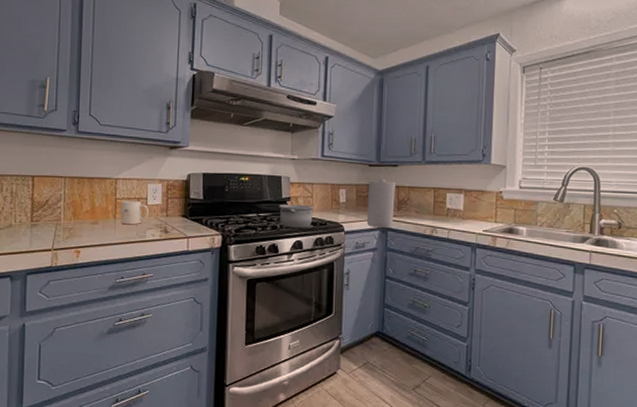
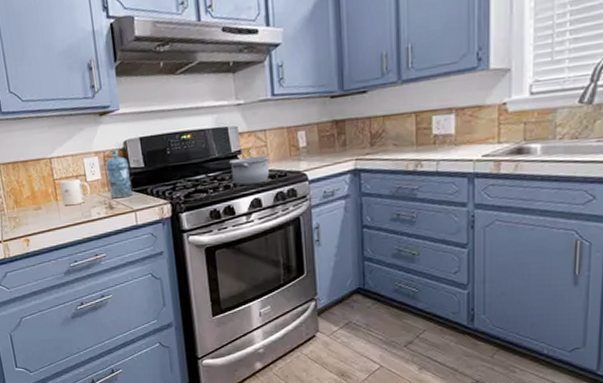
canister: none [166,181,190,225] -> present [104,150,133,199]
paper towel holder: present [367,178,396,228] -> none [332,110,367,171]

